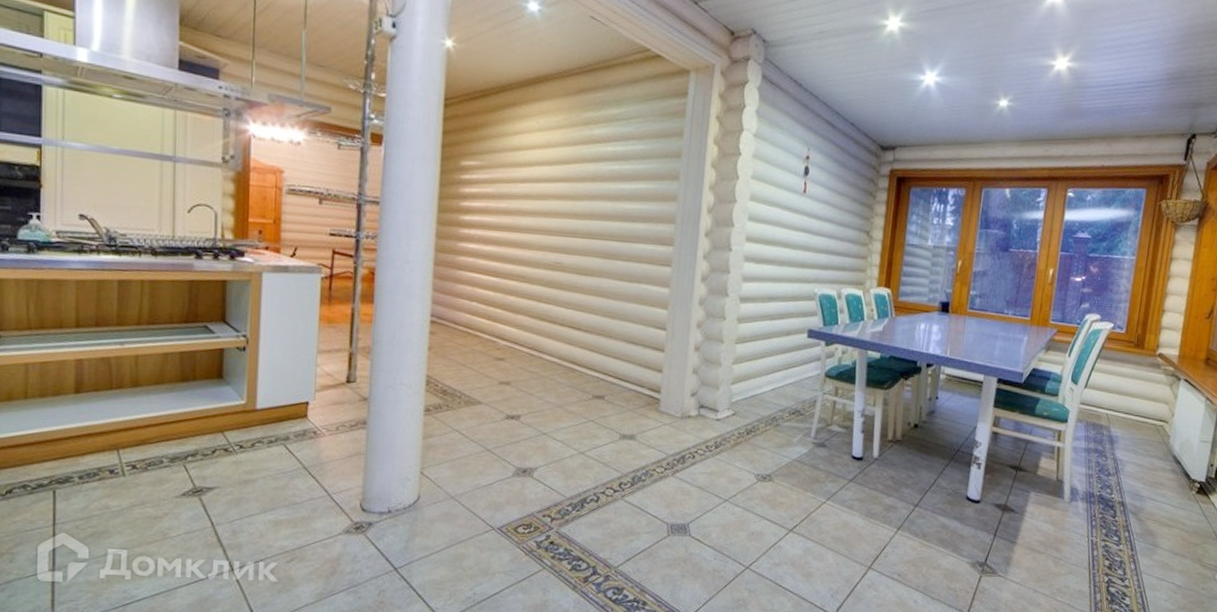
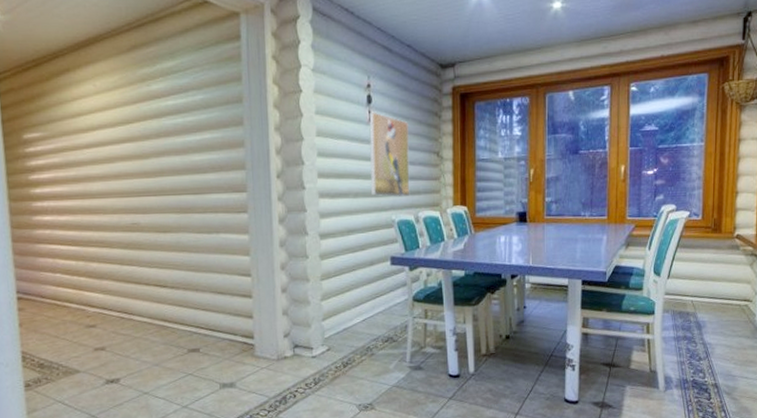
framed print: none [797,183,842,272] -> present [369,112,410,197]

